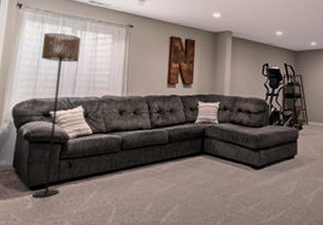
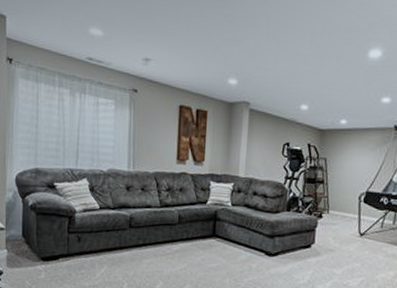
floor lamp: present [32,33,81,197] -> none [40,94,80,268]

